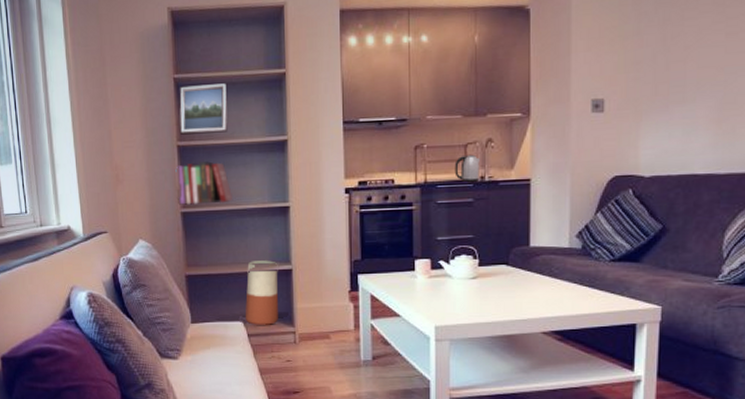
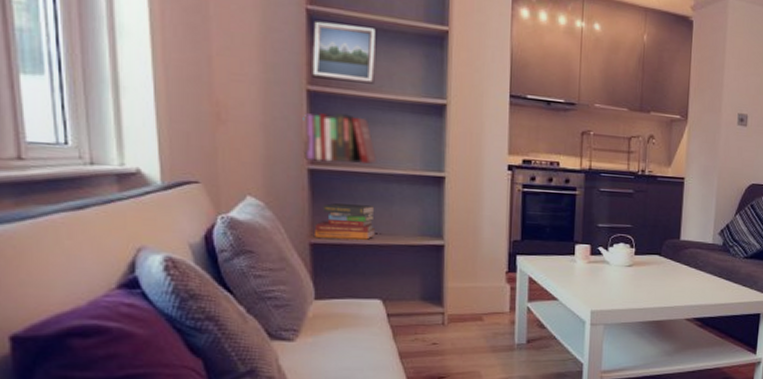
books: none [189,239,235,270] -> present [315,203,376,240]
vase: present [245,260,279,326] -> none [384,232,428,306]
kettle: present [454,154,480,182] -> none [618,147,642,174]

